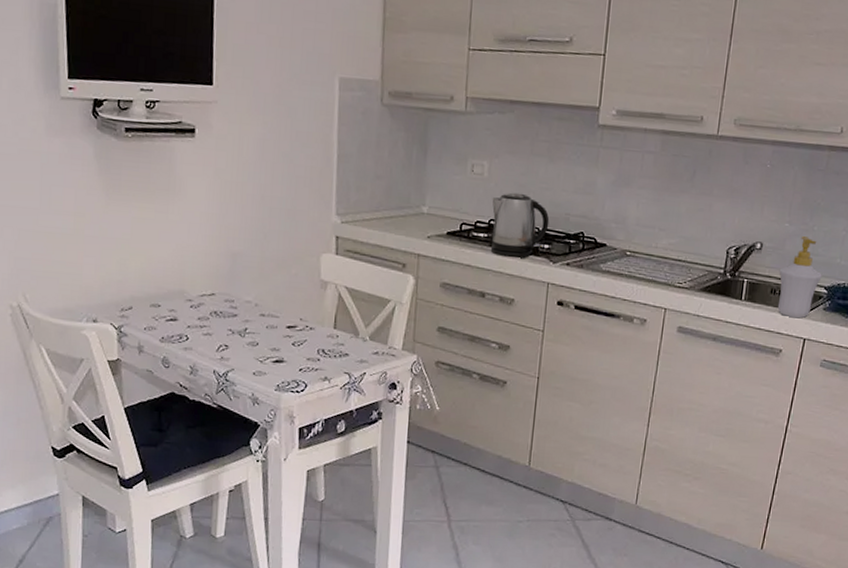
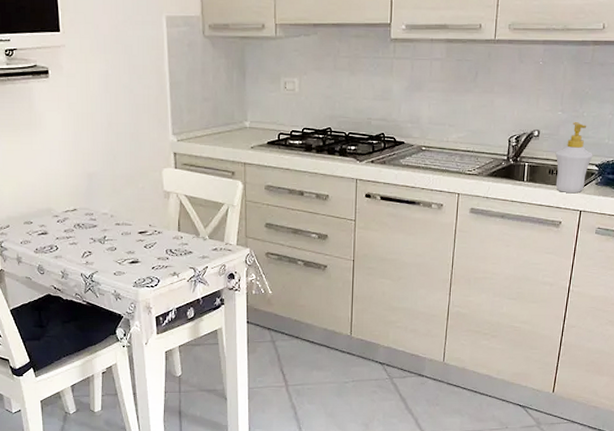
kettle: present [490,192,550,259] -> none [303,103,354,160]

